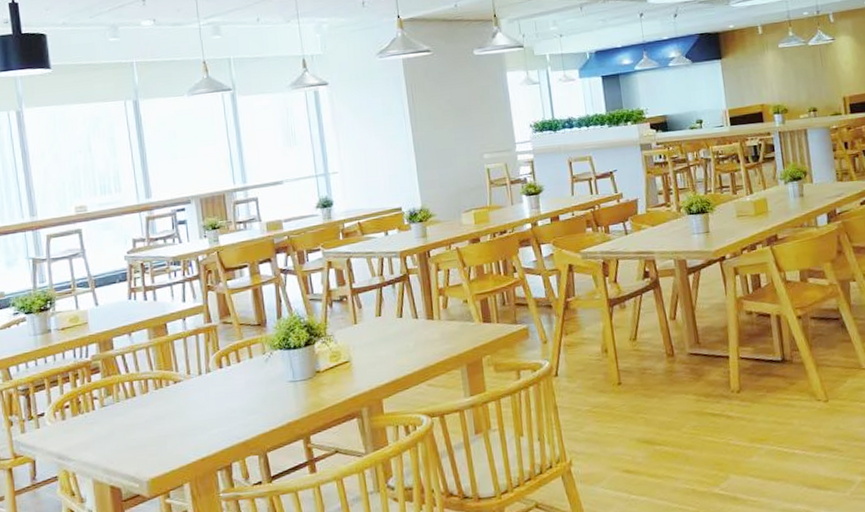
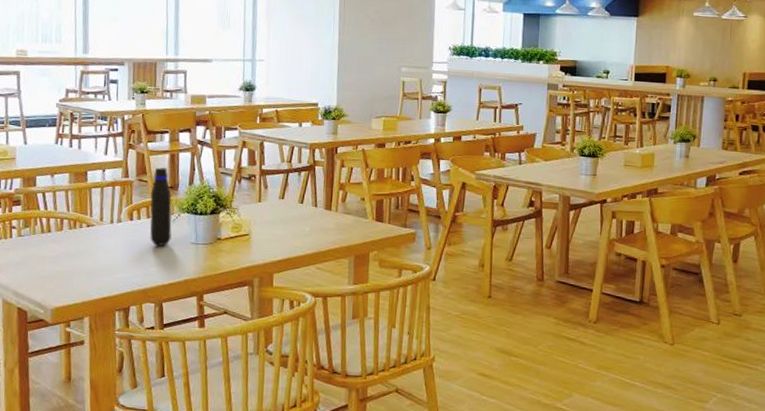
water bottle: none [237,303,266,392] -> present [150,166,172,247]

